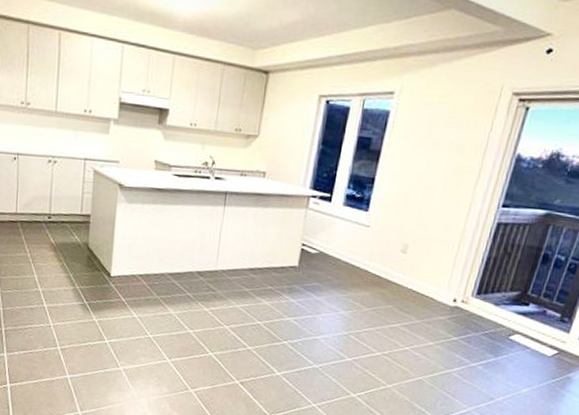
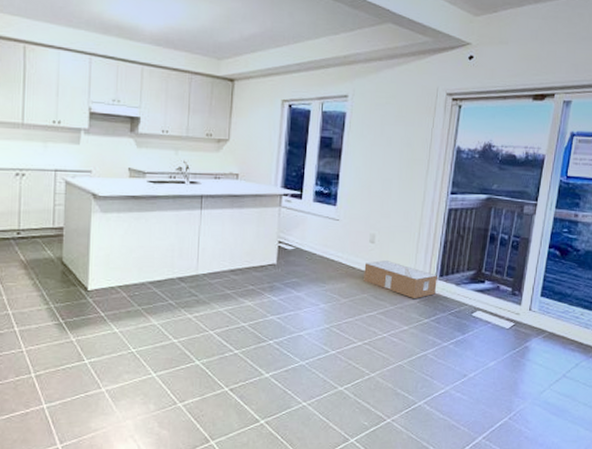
cardboard box: none [390,272,474,316] -> present [364,261,437,300]

